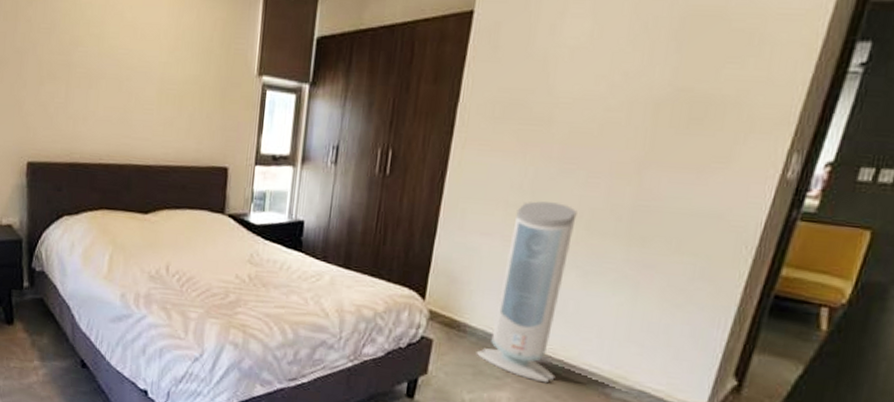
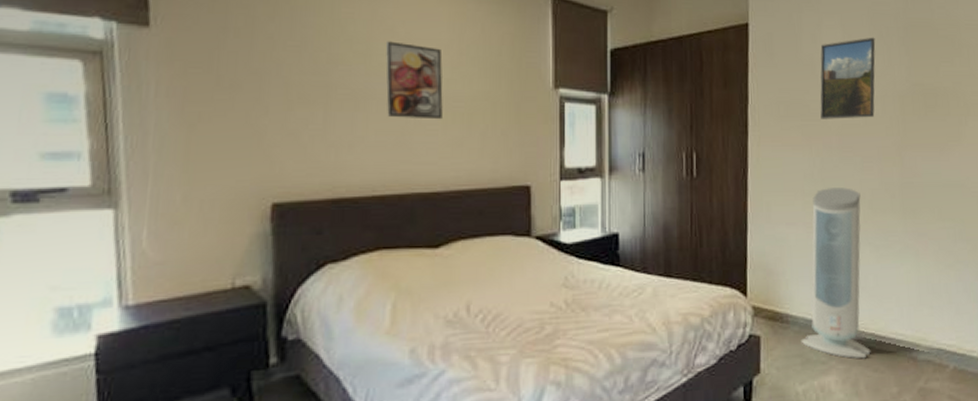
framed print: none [113,25,161,100] -> present [386,41,443,120]
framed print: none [544,29,636,127] -> present [820,37,876,119]

